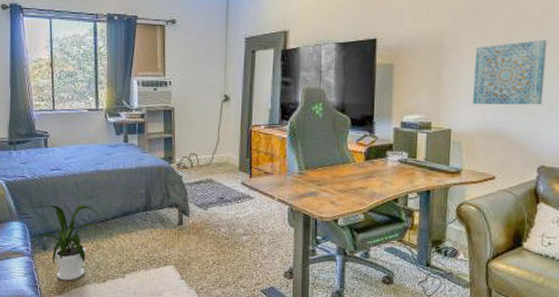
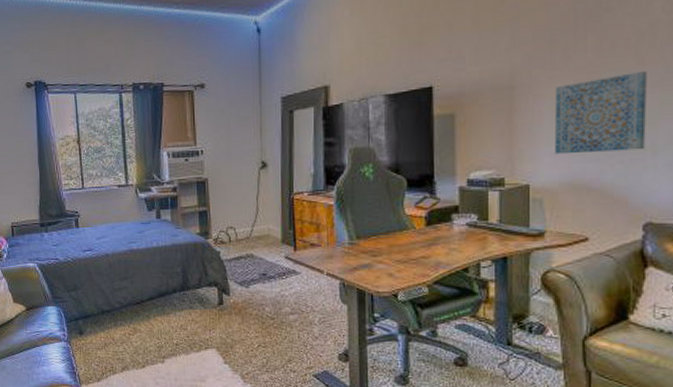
house plant: present [30,205,100,281] -> none [66,286,136,367]

